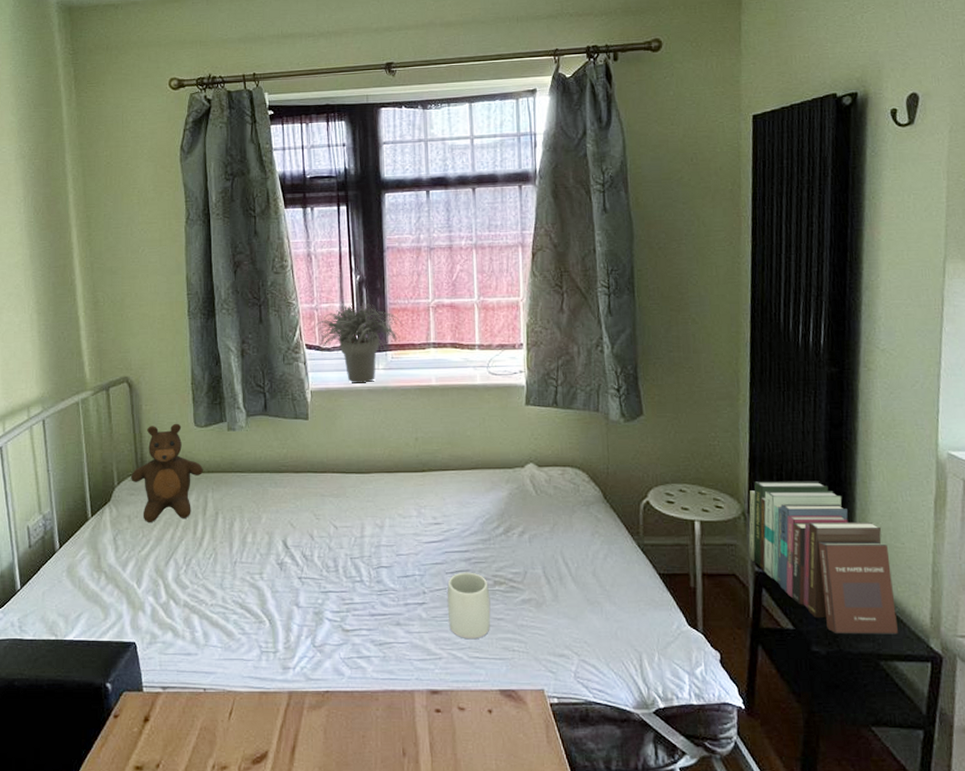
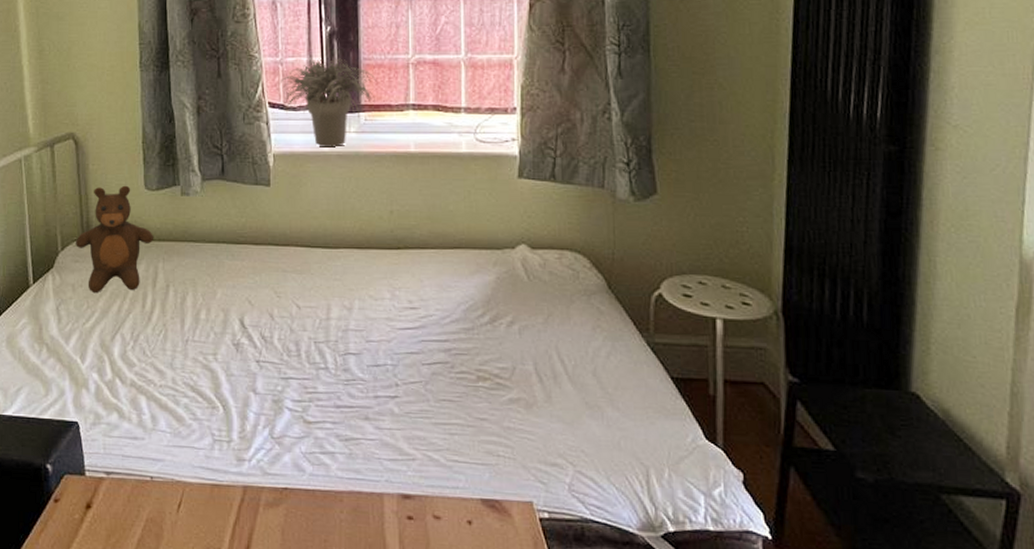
mug: present [447,572,491,640] -> none [422,364,473,441]
books: present [748,481,898,634] -> none [781,276,965,464]

